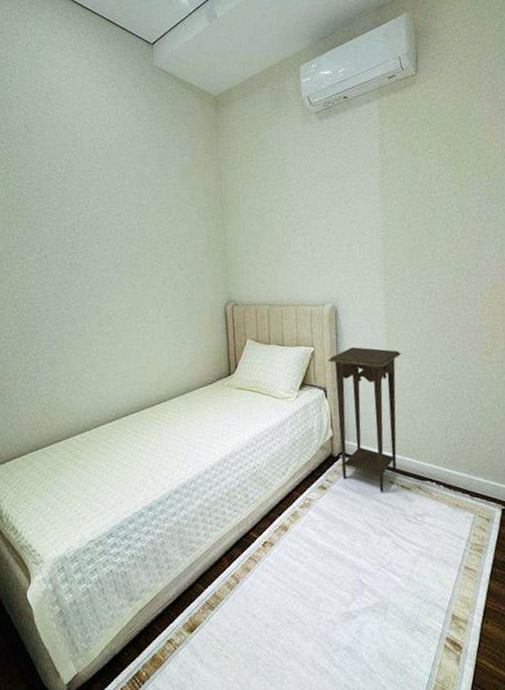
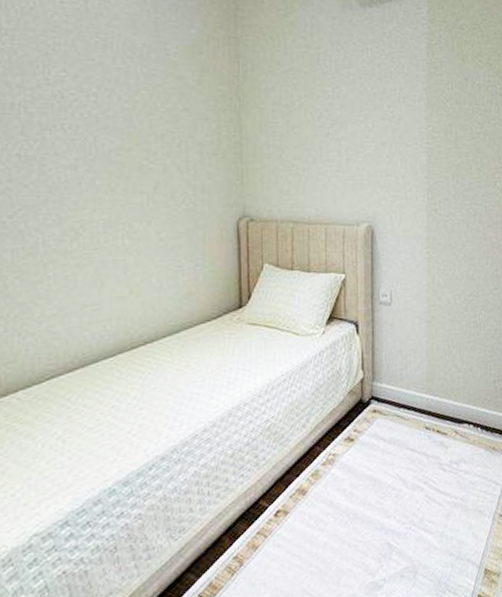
pedestal table: present [328,347,402,492] -> none [361,274,443,440]

